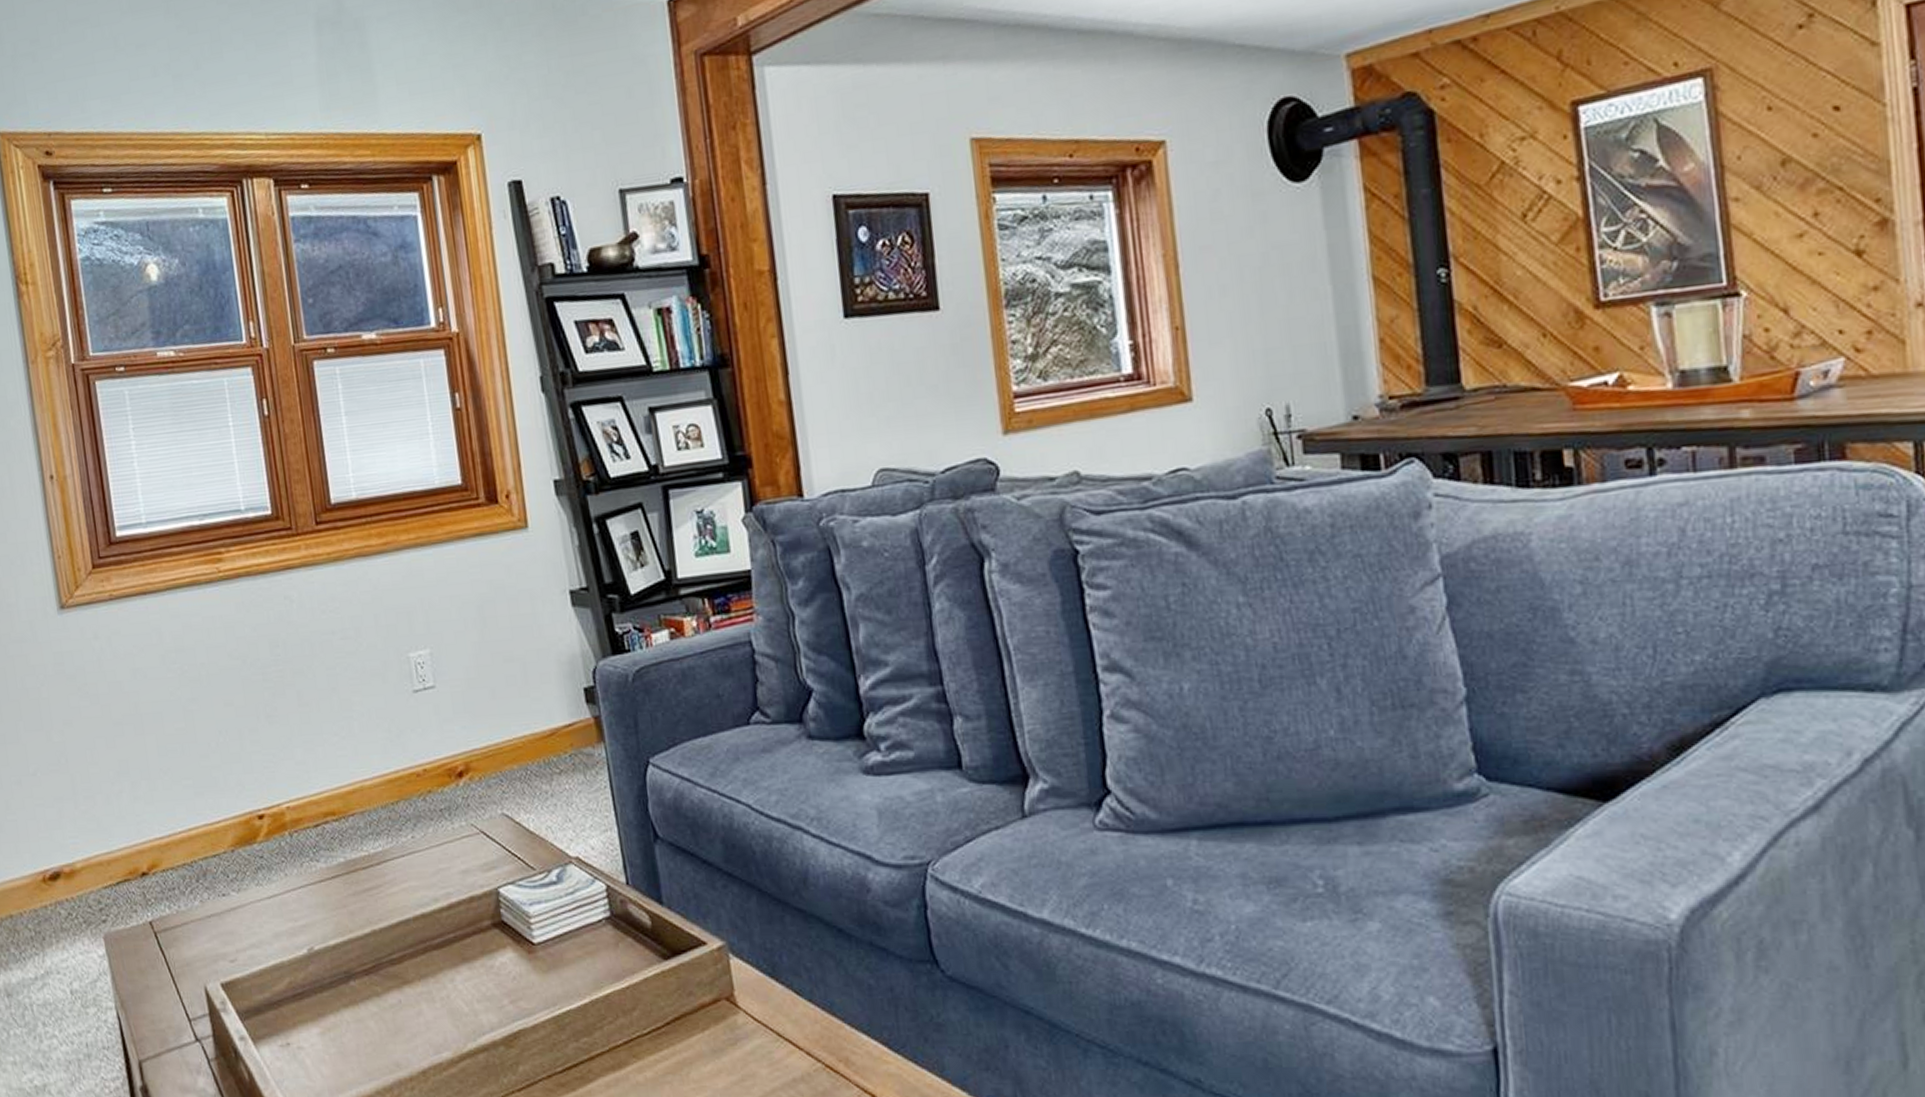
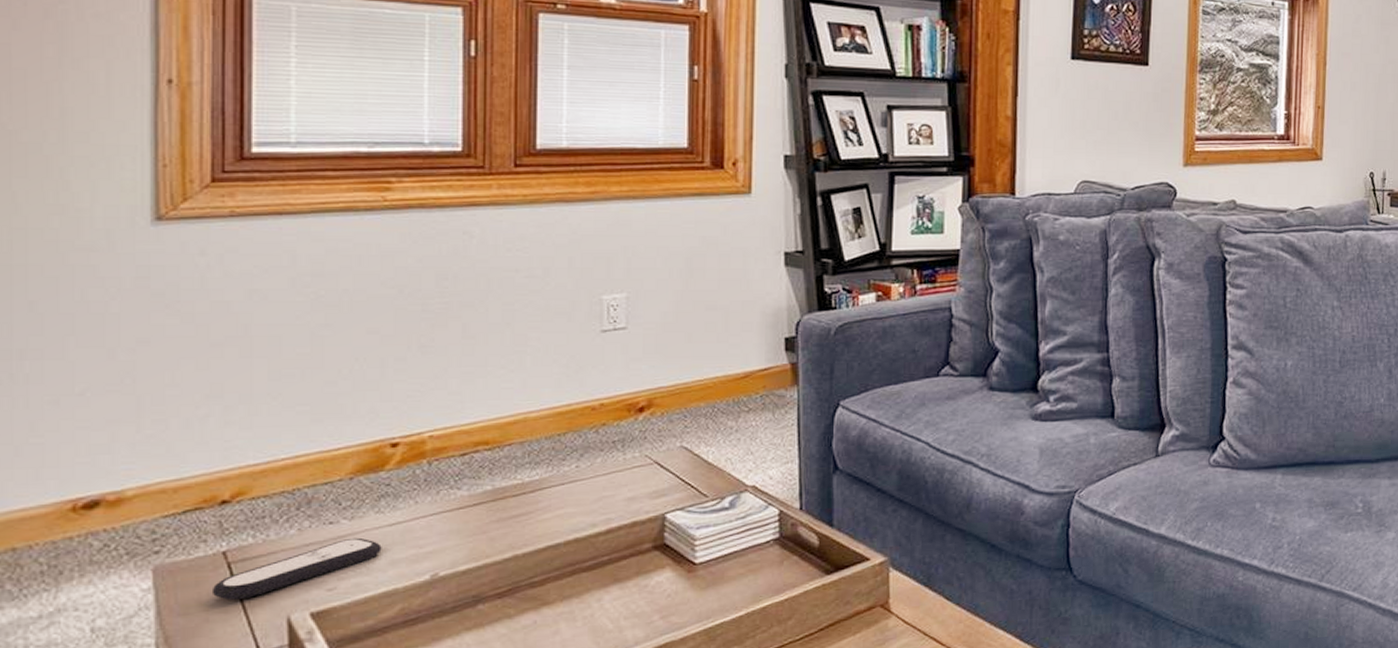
remote control: none [147,909,266,968] -> present [213,537,382,600]

